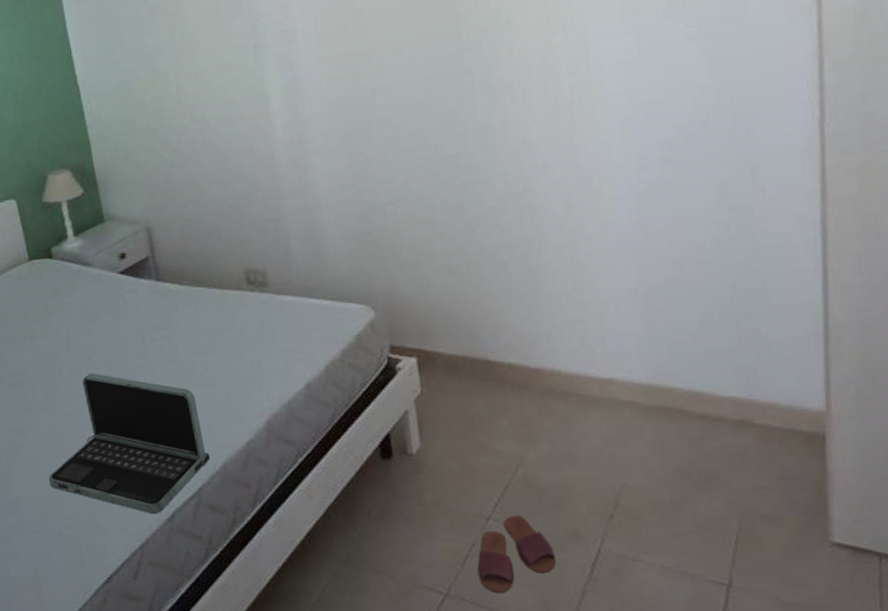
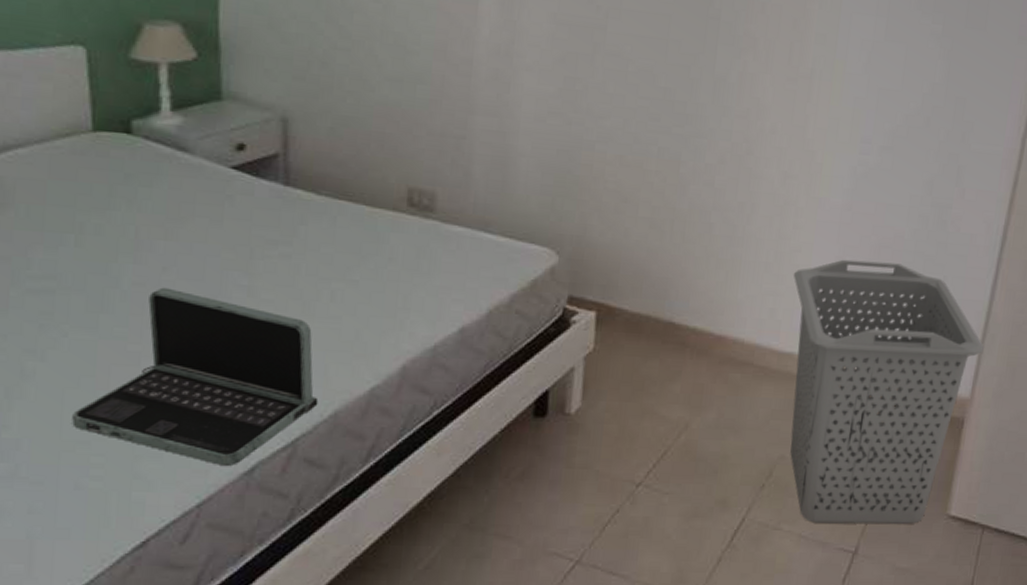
slippers: present [477,515,556,593] -> none [616,482,700,559]
laundry basket: none [596,275,830,554] -> present [790,259,984,525]

